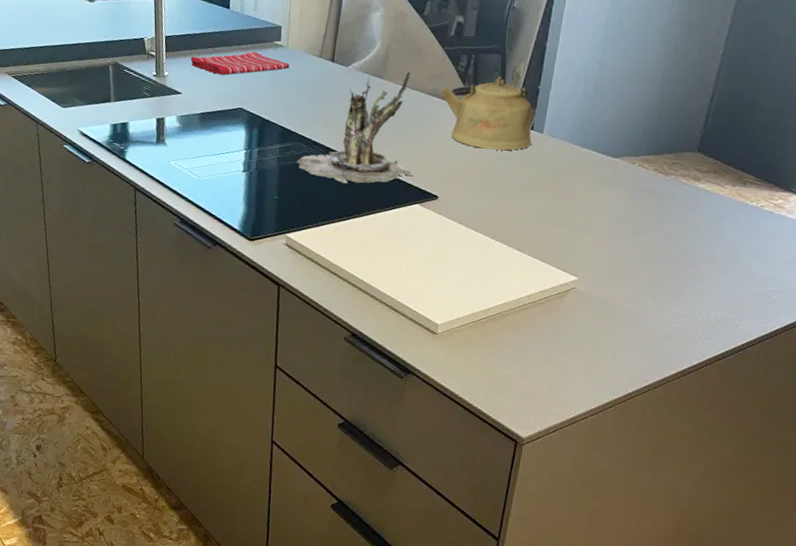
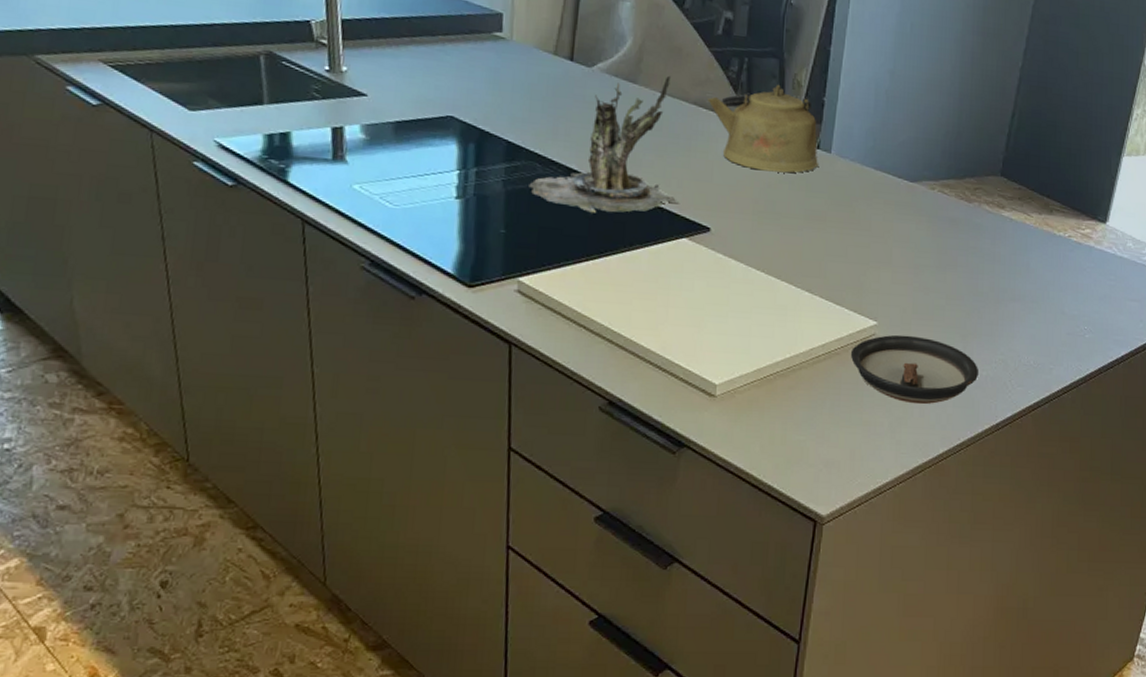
dish towel: present [190,51,290,76] -> none [378,43,515,74]
saucer: none [552,289,669,350] -> present [850,334,980,405]

